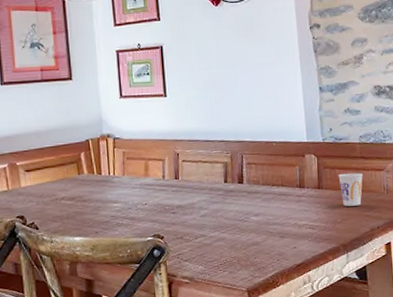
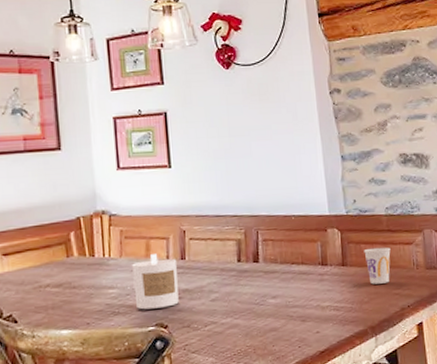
candle: none [133,173,173,222] -> present [132,254,179,310]

